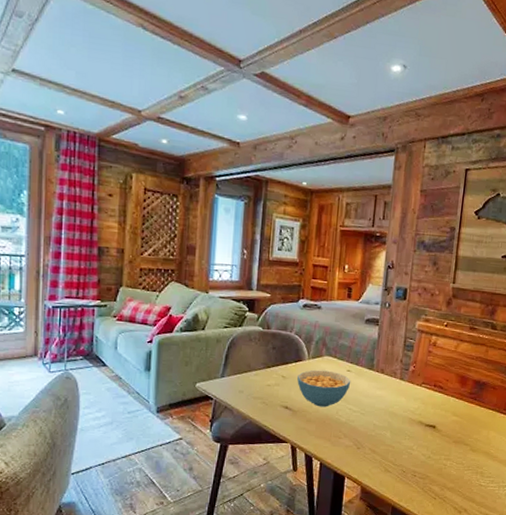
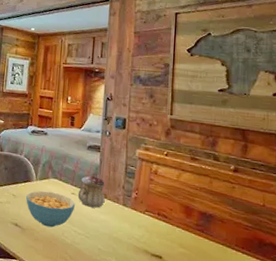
teapot: none [353,348,383,384] -> present [77,172,105,208]

